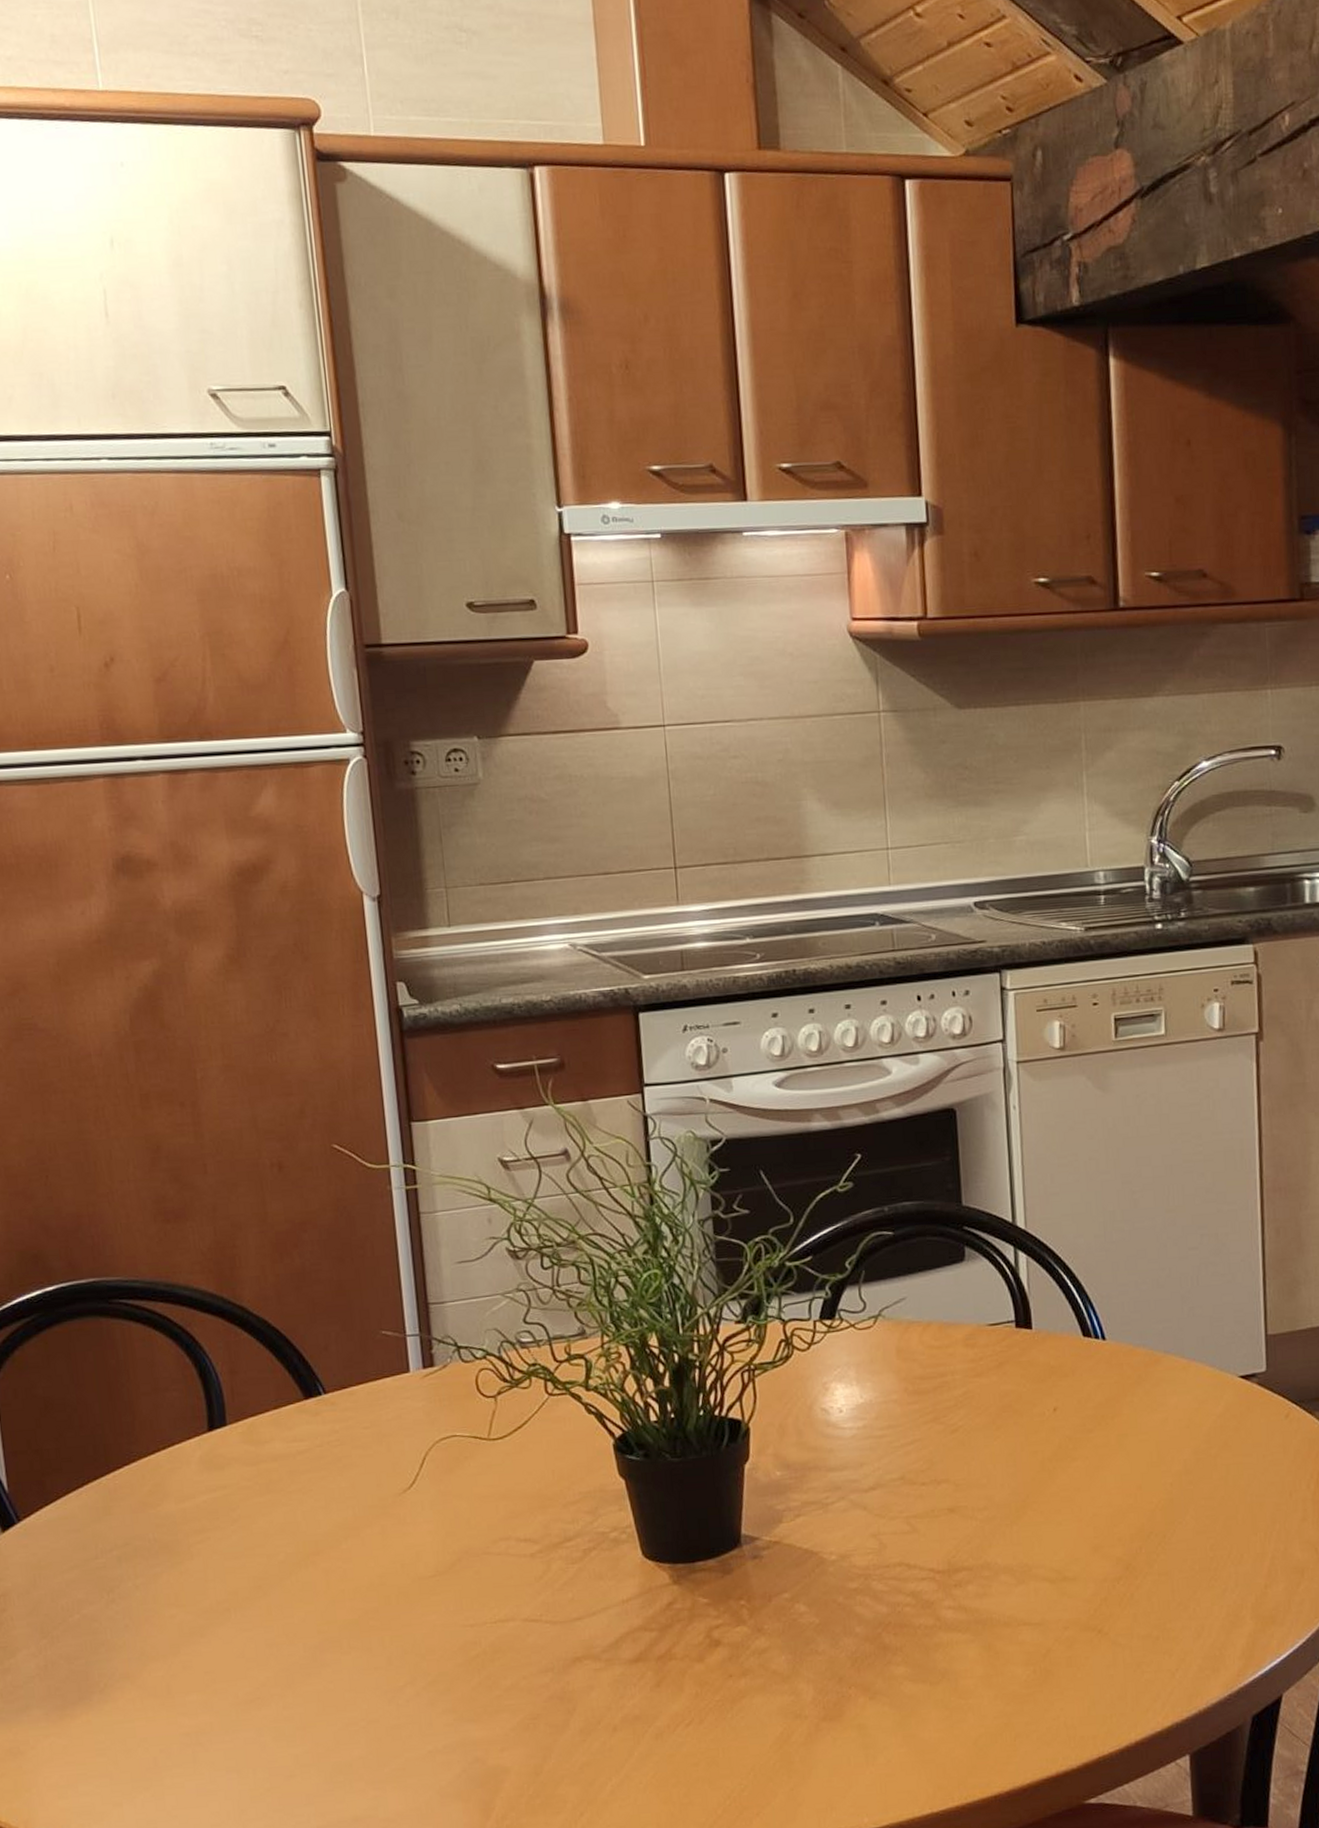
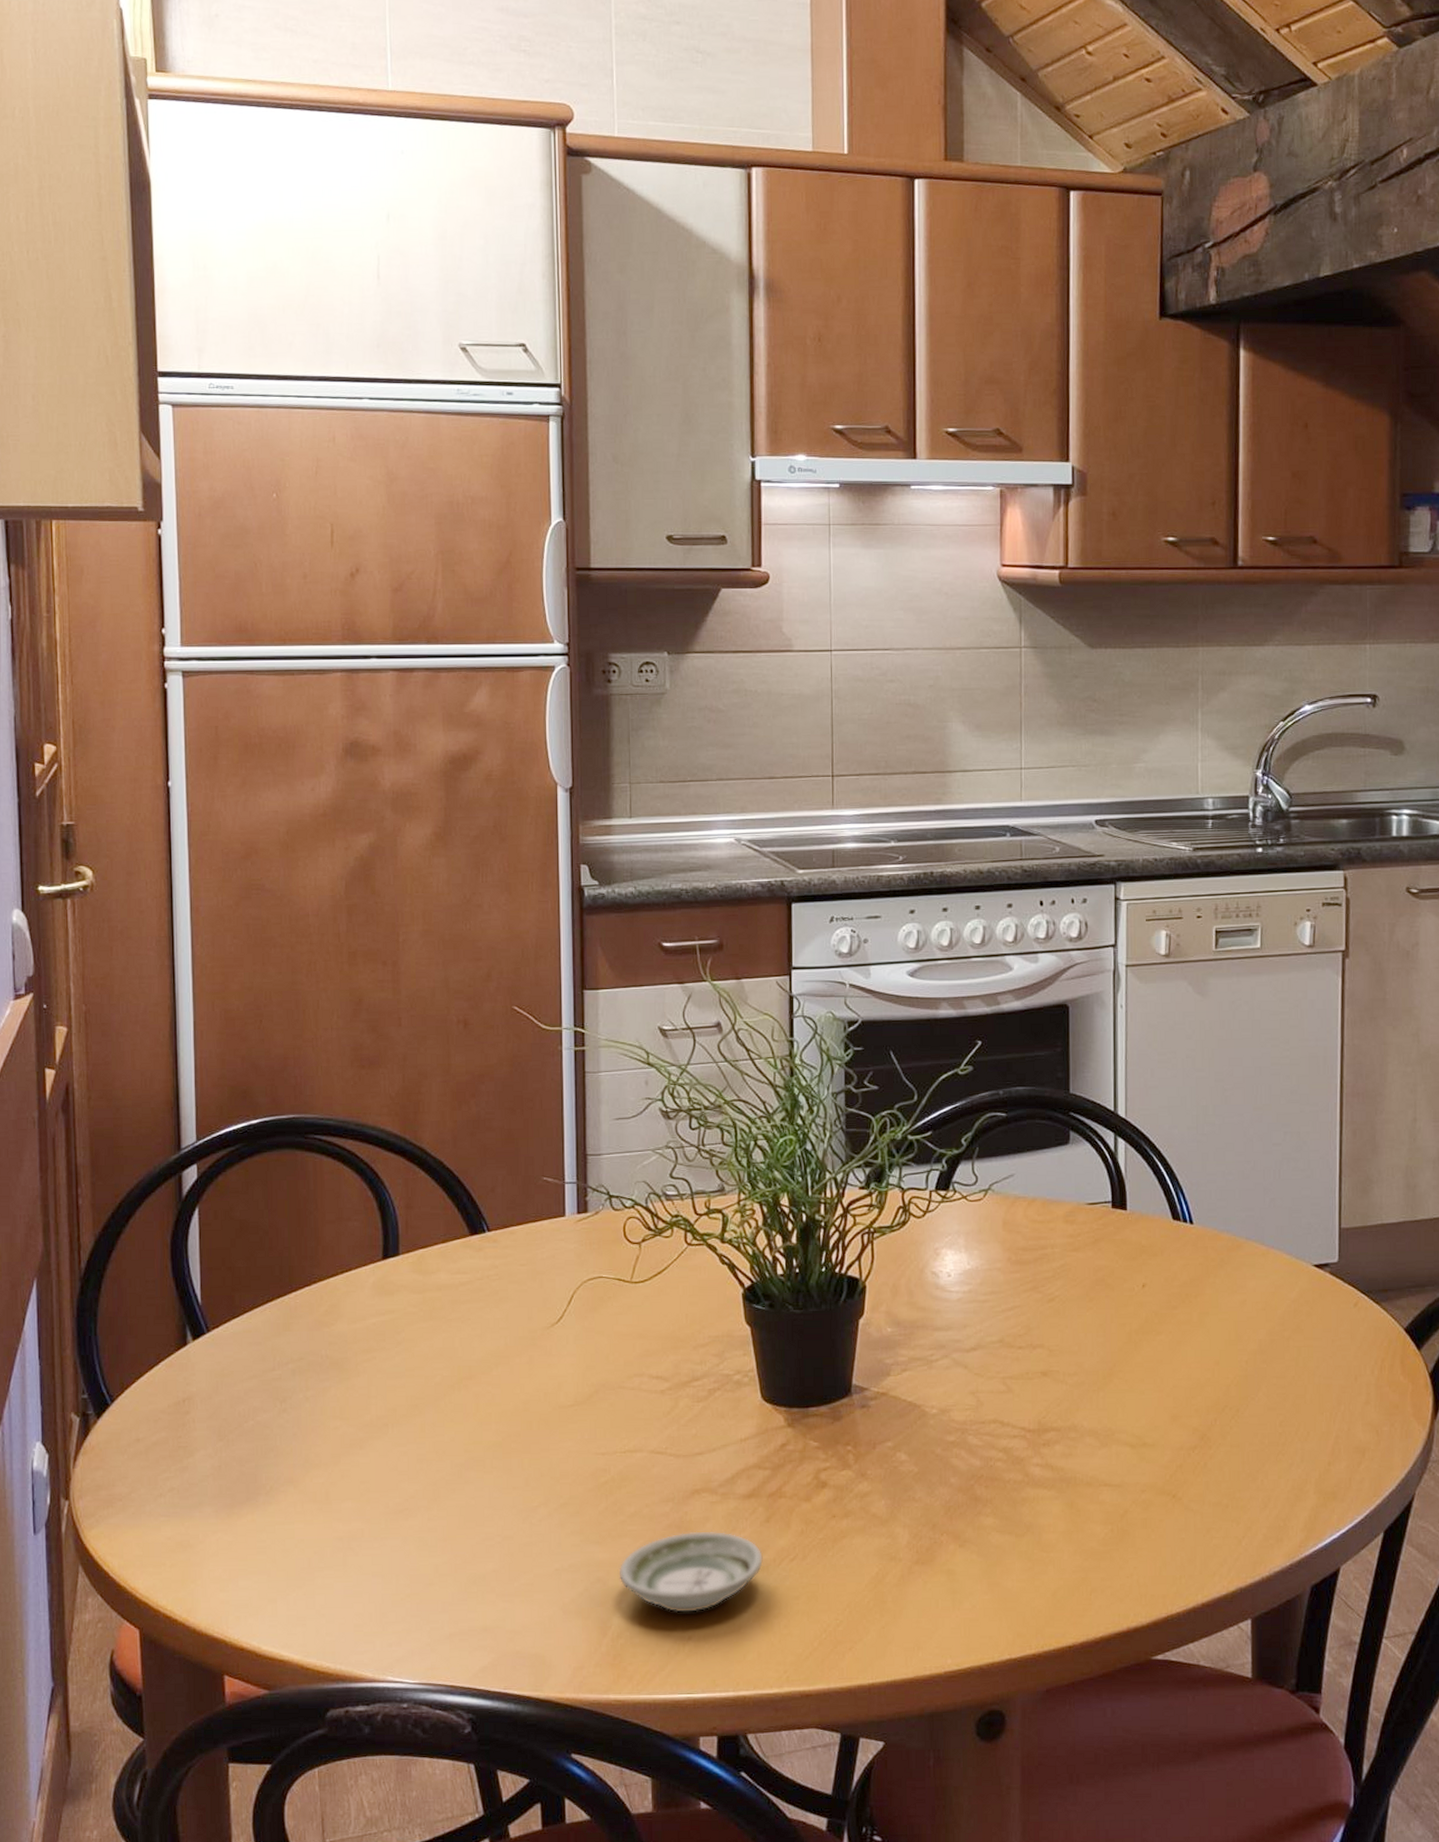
saucer: none [498,1700,656,1789] -> present [618,1531,763,1613]

